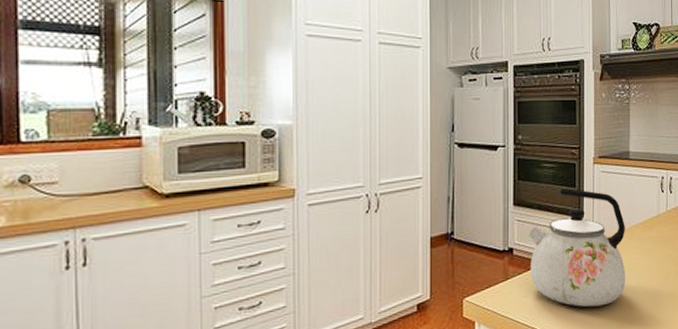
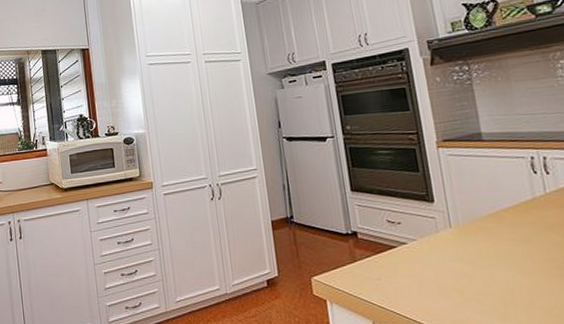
kettle: present [528,188,626,307] -> none [372,173,502,295]

